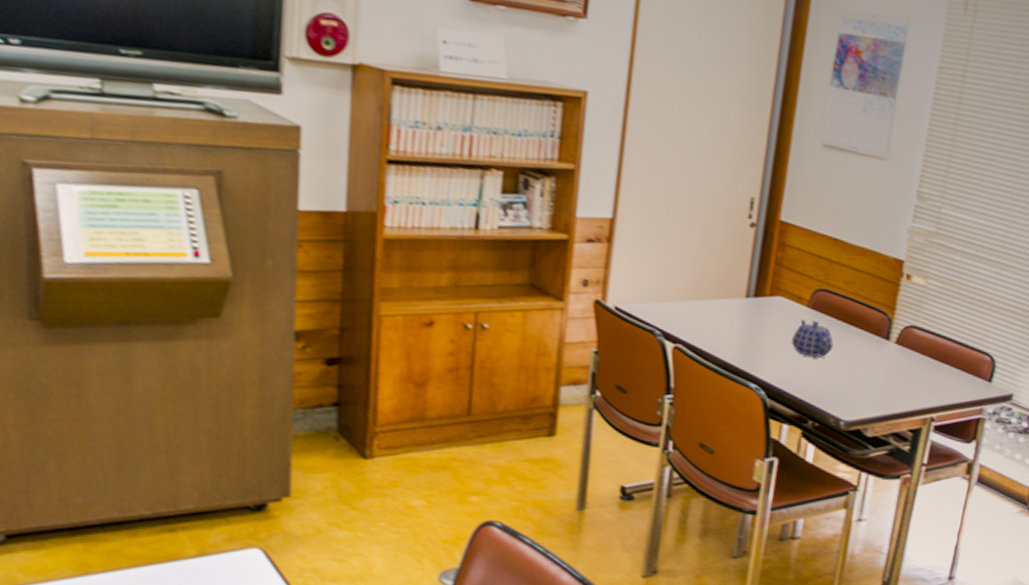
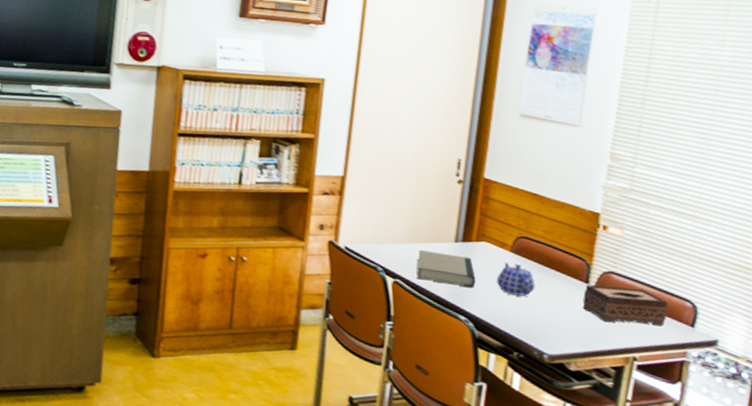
book: none [701,308,769,350] -> present [416,250,476,287]
tissue box: none [882,341,968,383] -> present [582,285,668,327]

